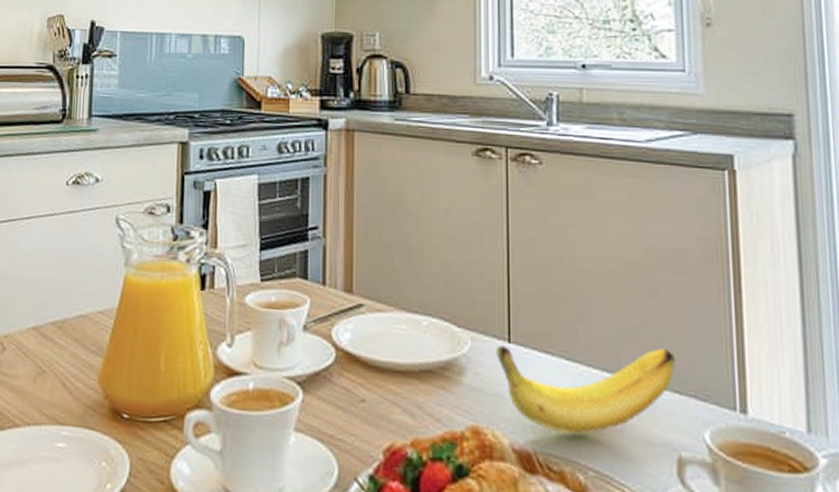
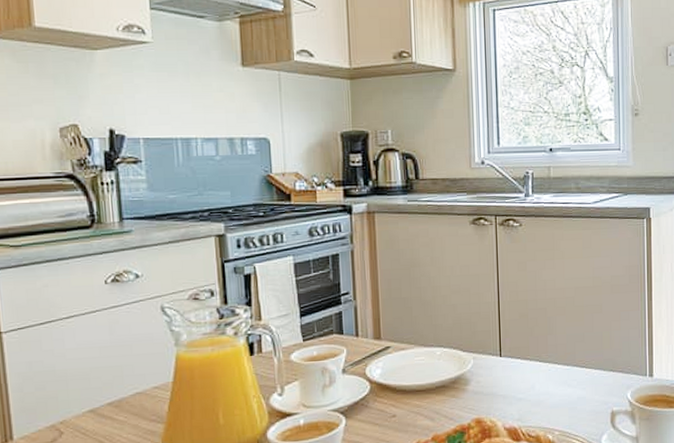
banana: present [495,344,676,435] -> none [491,344,611,411]

